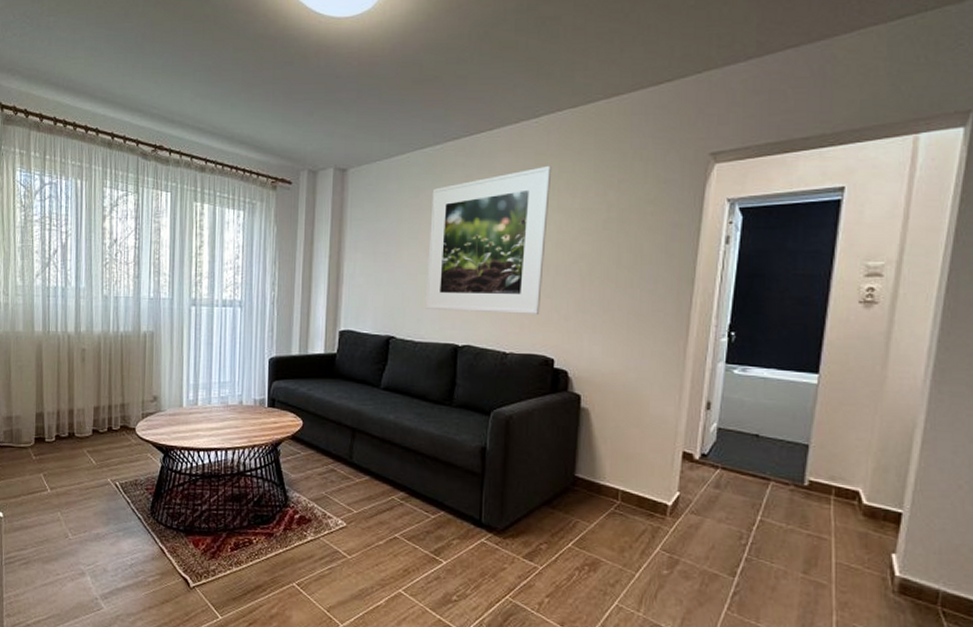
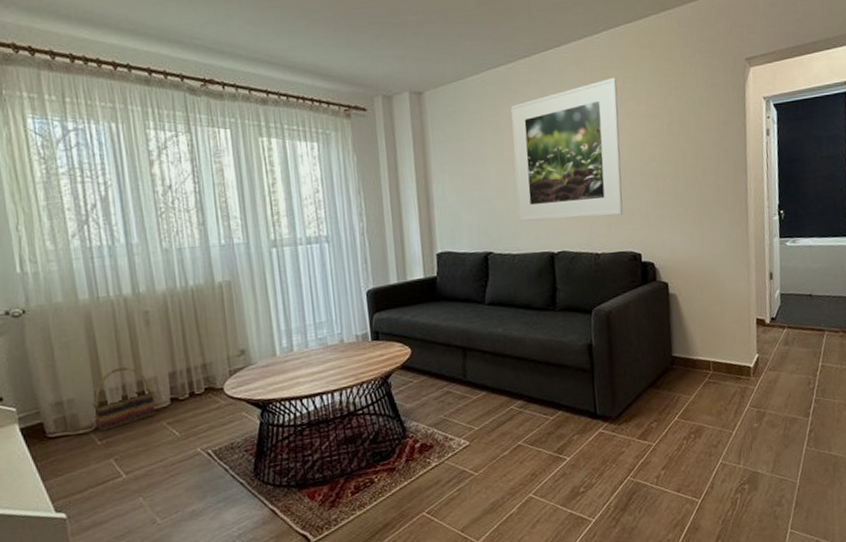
basket: none [33,395,81,448] -> present [92,367,156,431]

